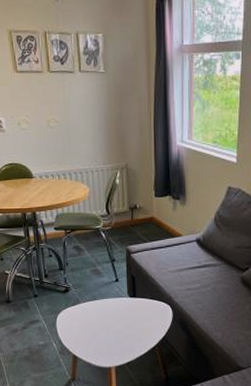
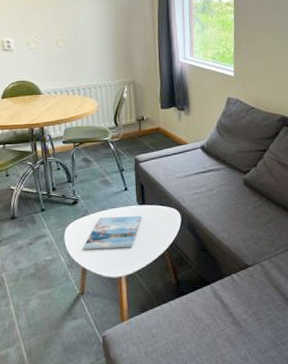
magazine: none [73,307,133,339] -> present [82,215,142,250]

